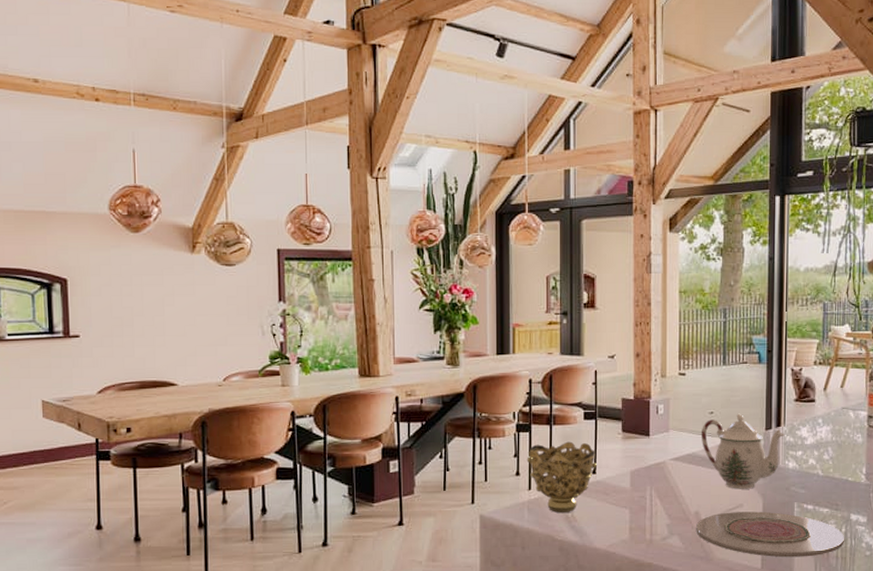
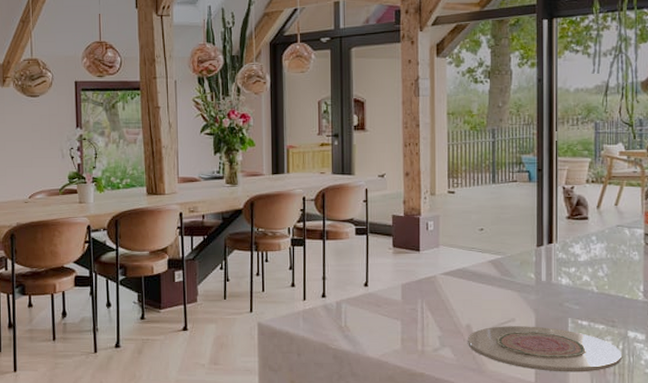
decorative bowl: present [526,441,598,514] -> none [301,255,370,323]
teapot: present [700,413,785,489] -> none [471,230,558,304]

